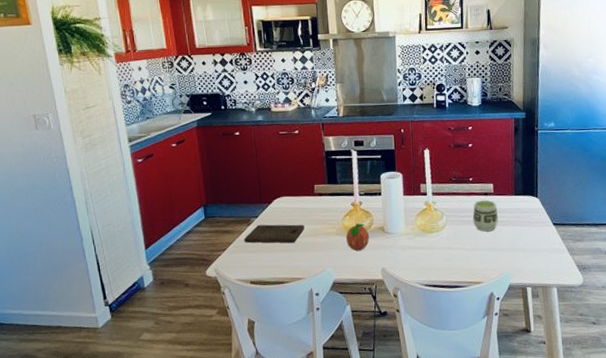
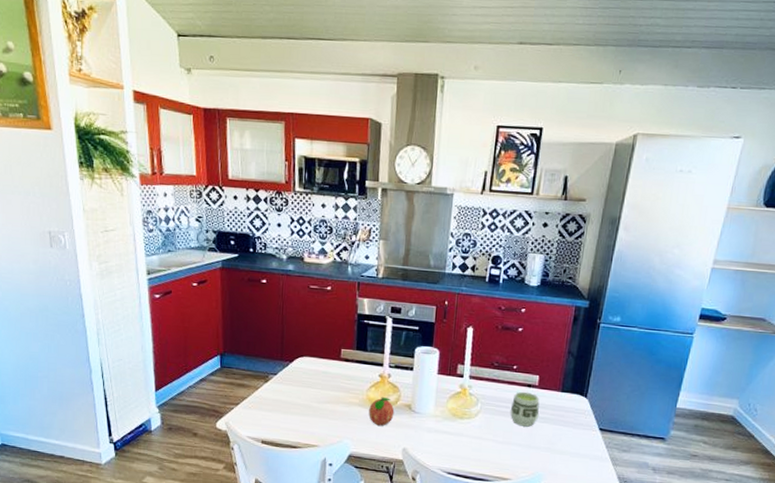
cutting board: present [244,224,305,244] -> none [259,383,326,408]

